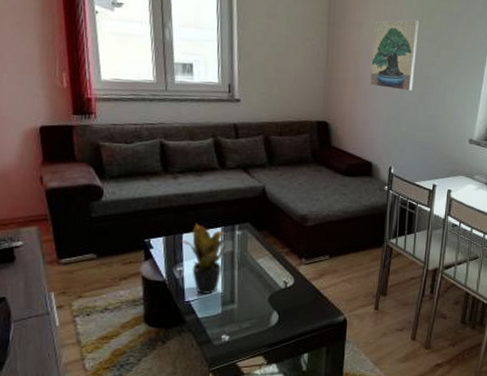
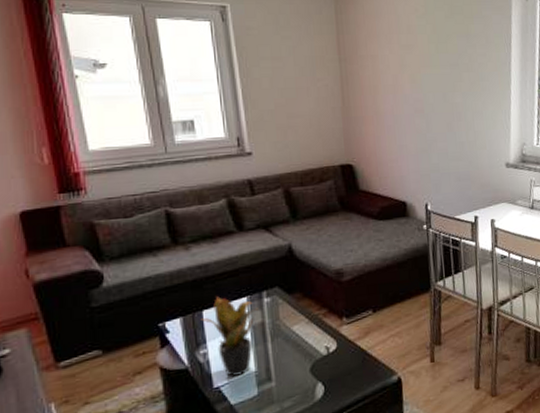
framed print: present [369,19,420,91] -> none [389,45,439,121]

